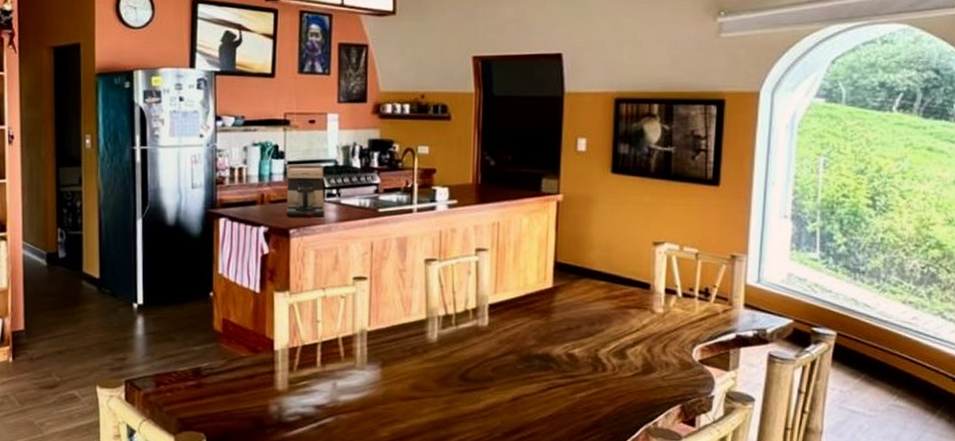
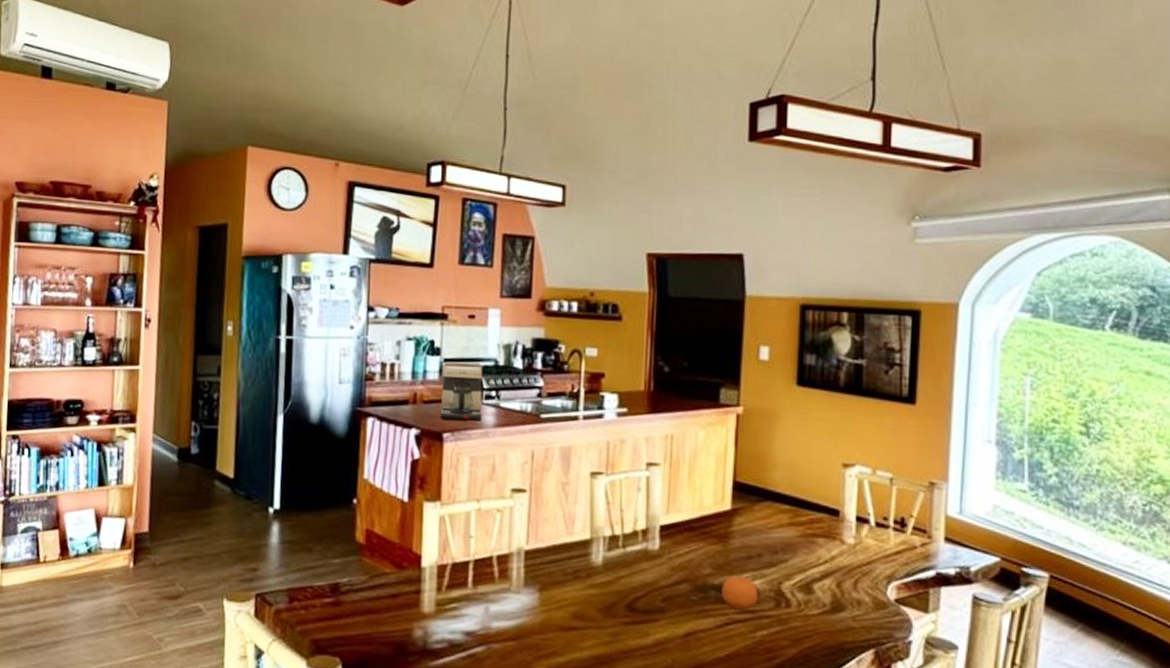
fruit: none [545,345,577,377] -> present [722,575,758,612]

